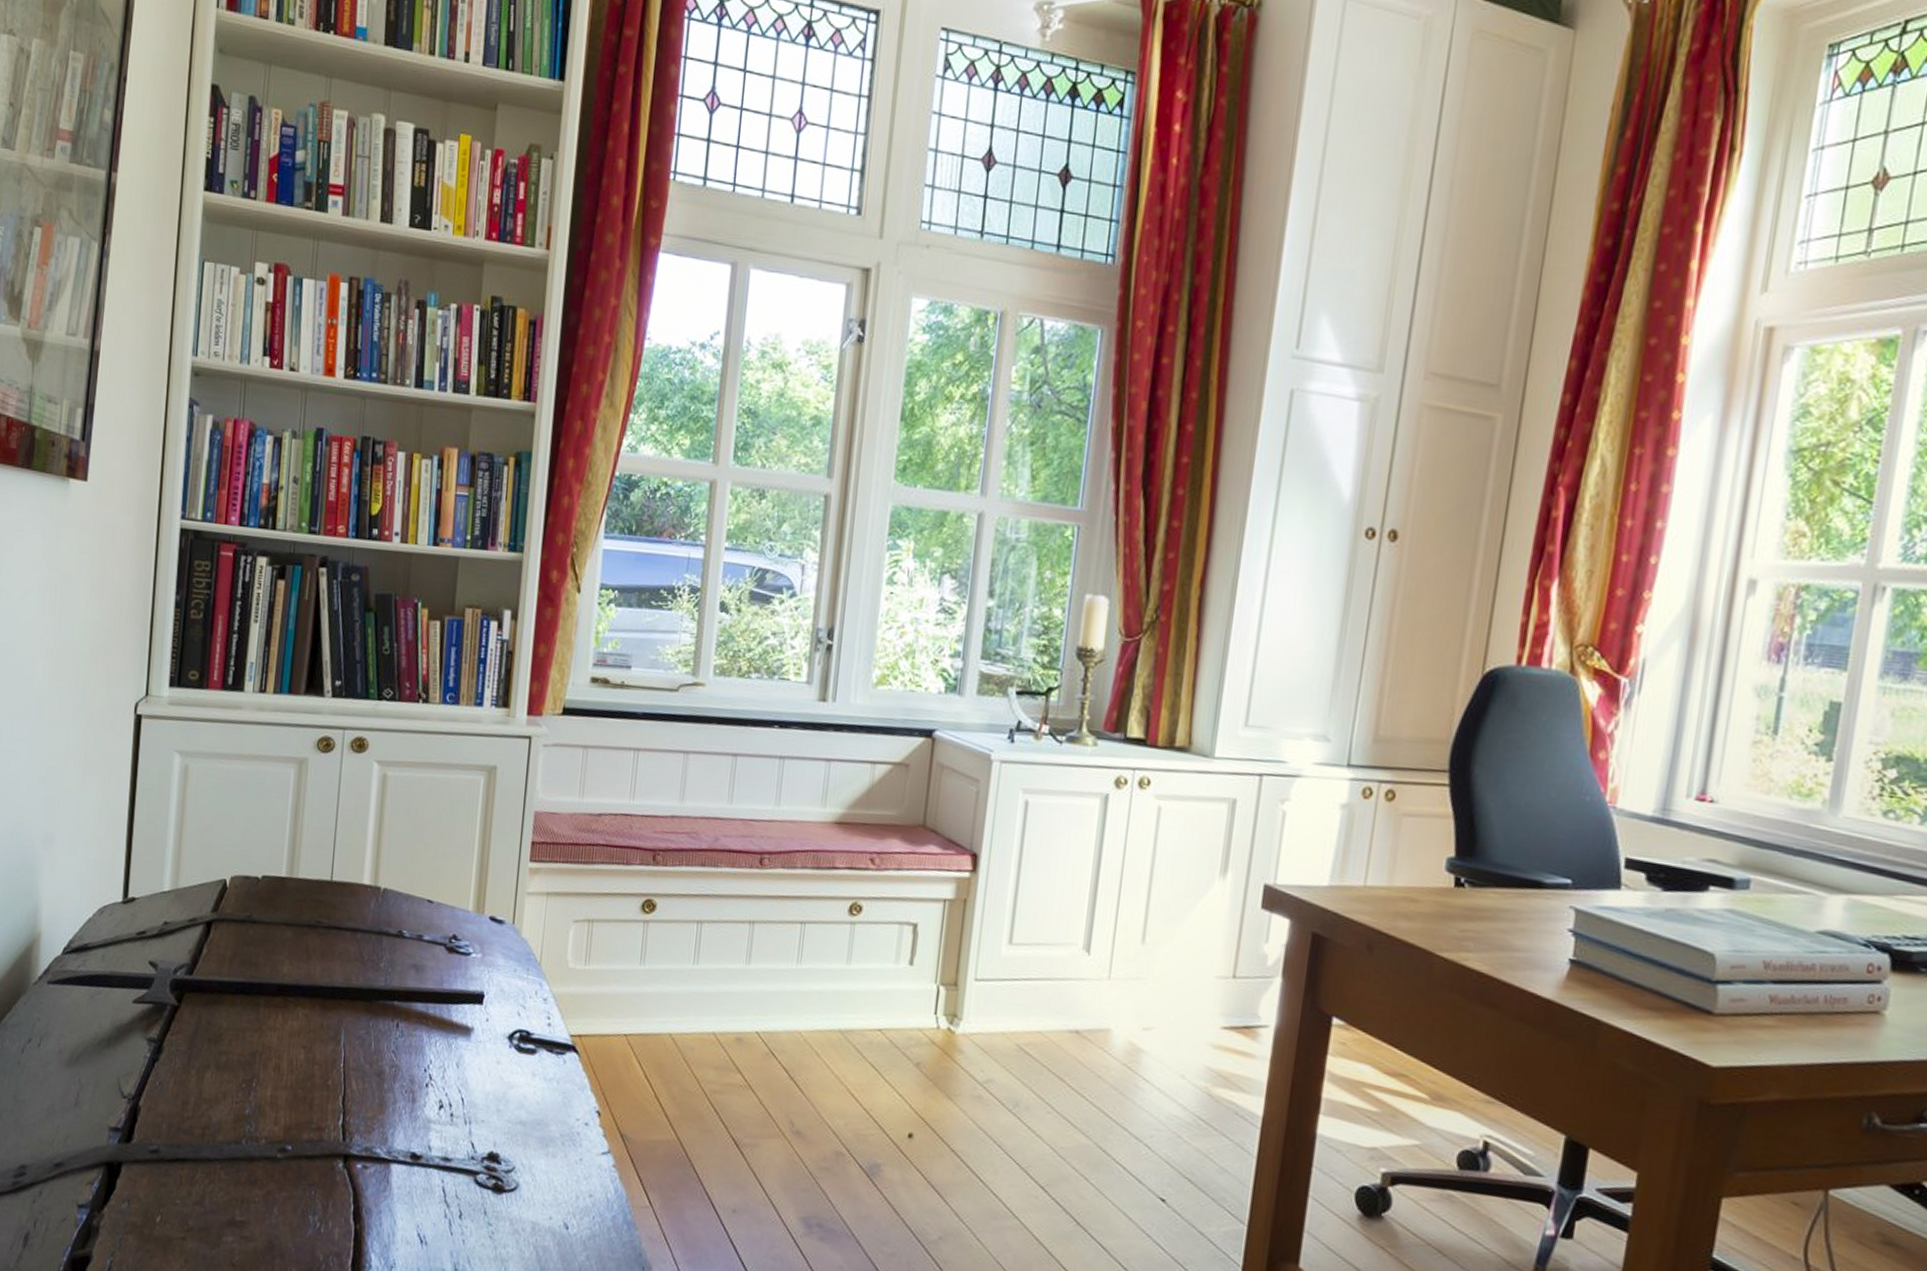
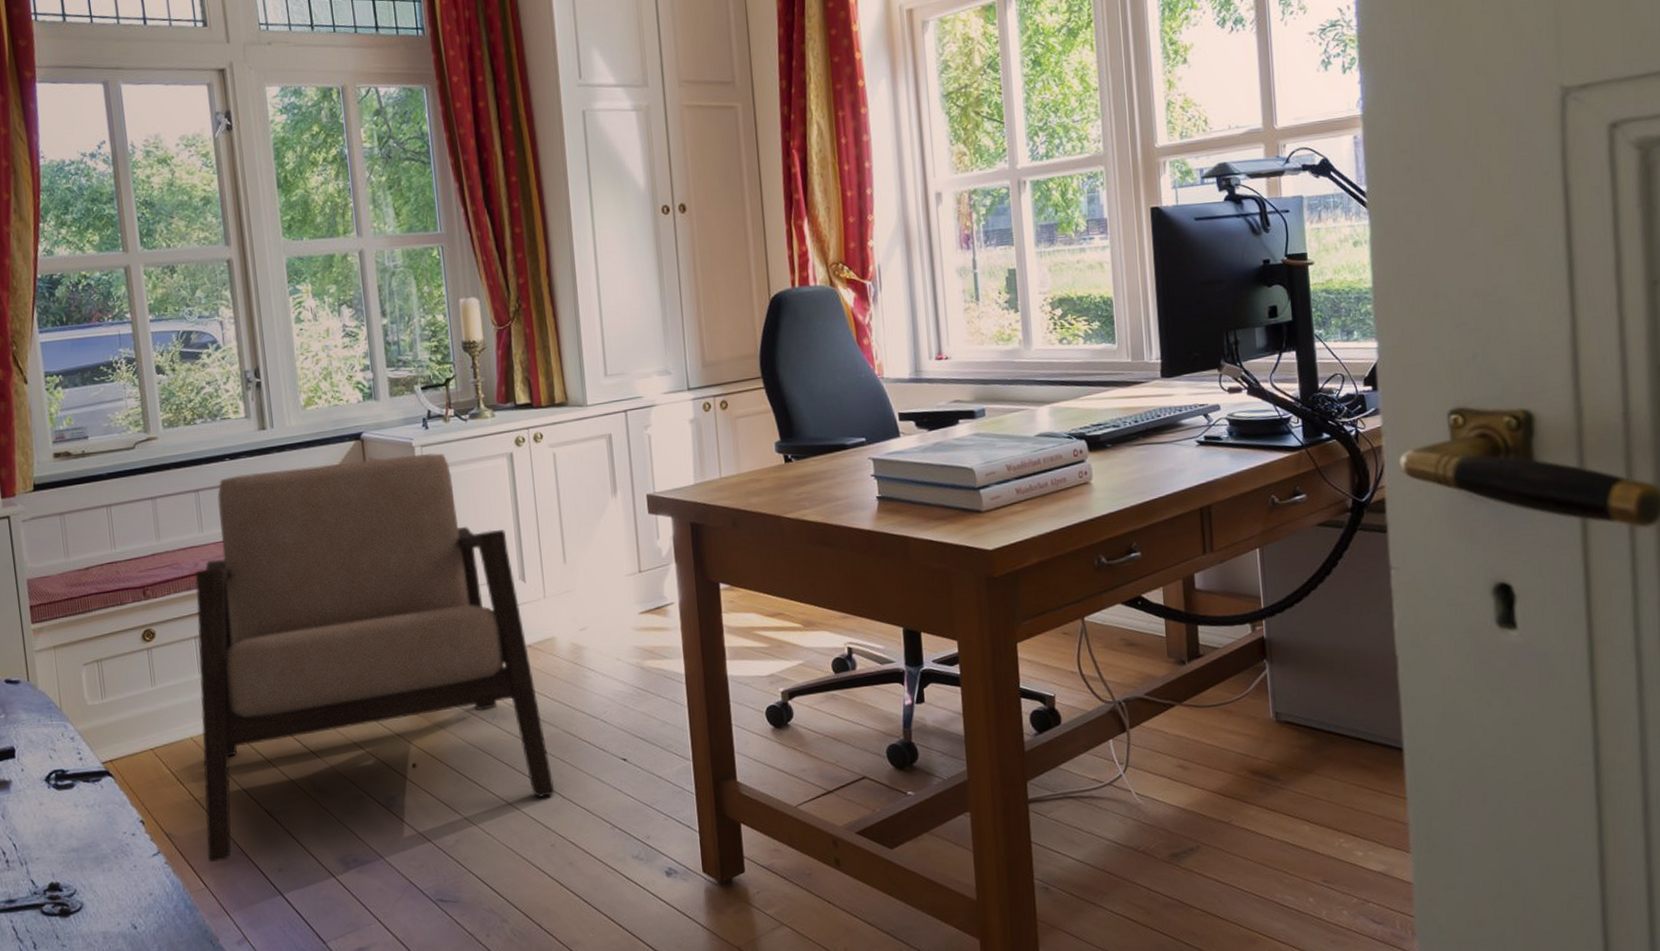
armchair: none [659,747,1079,1217] -> present [195,453,555,863]

